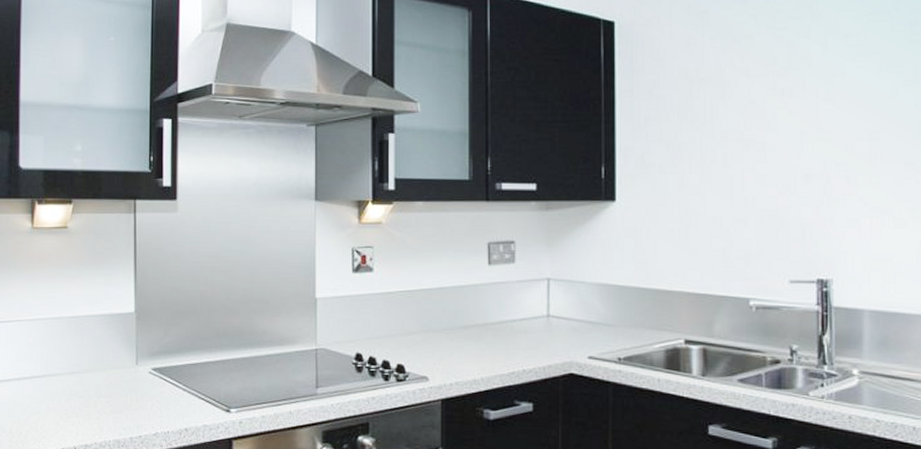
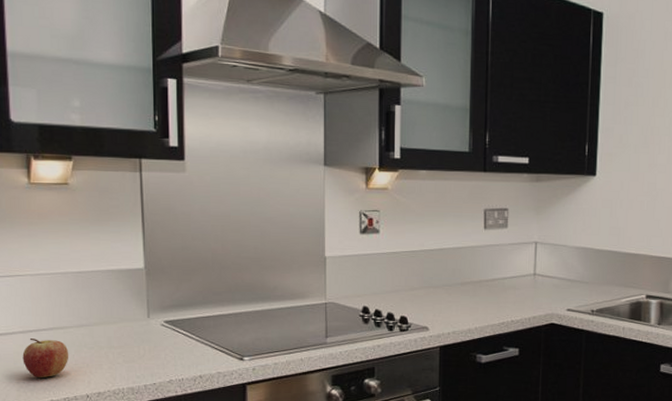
fruit: none [16,386,60,427] -> present [22,339,69,377]

